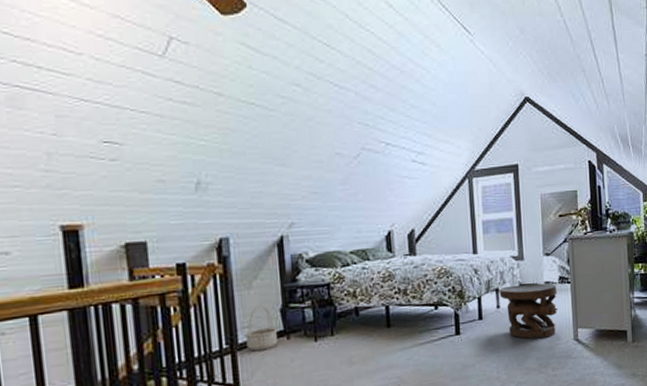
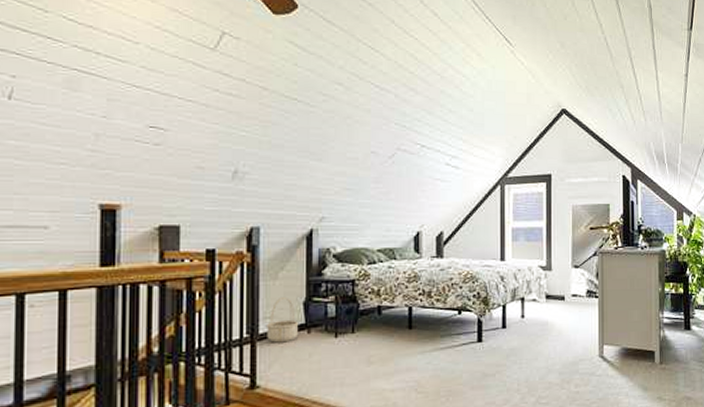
side table: present [499,283,558,339] -> none [525,295,584,353]

